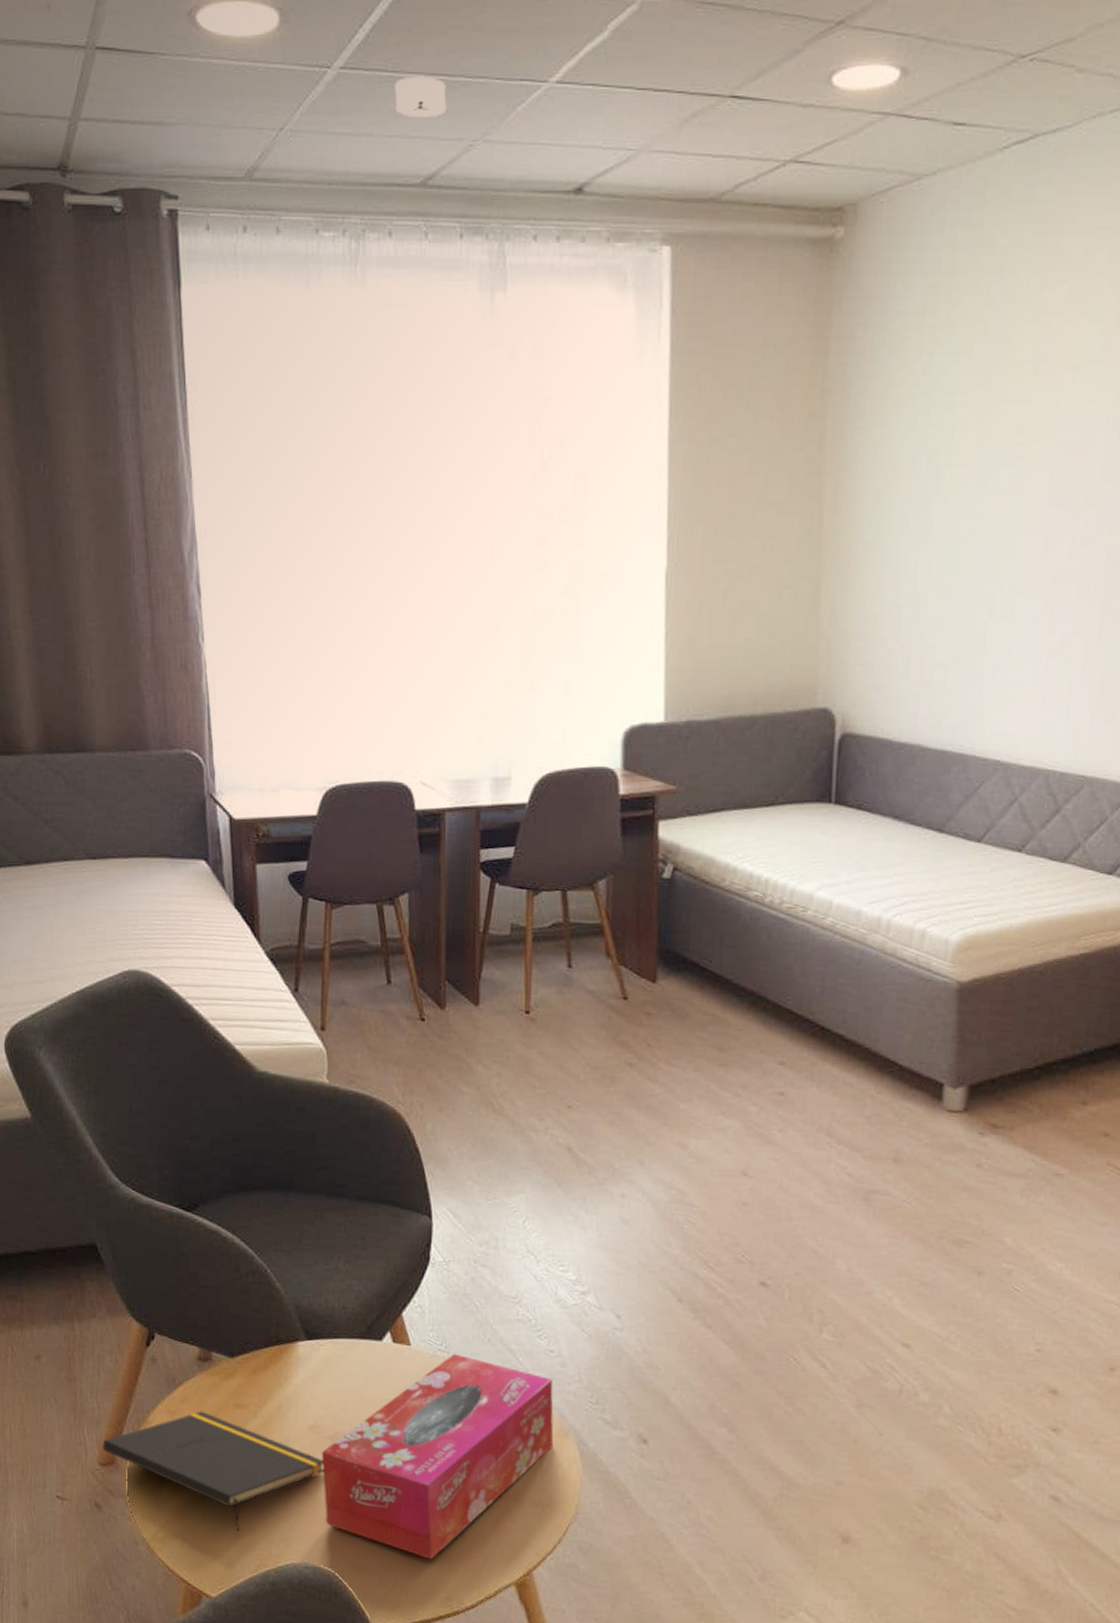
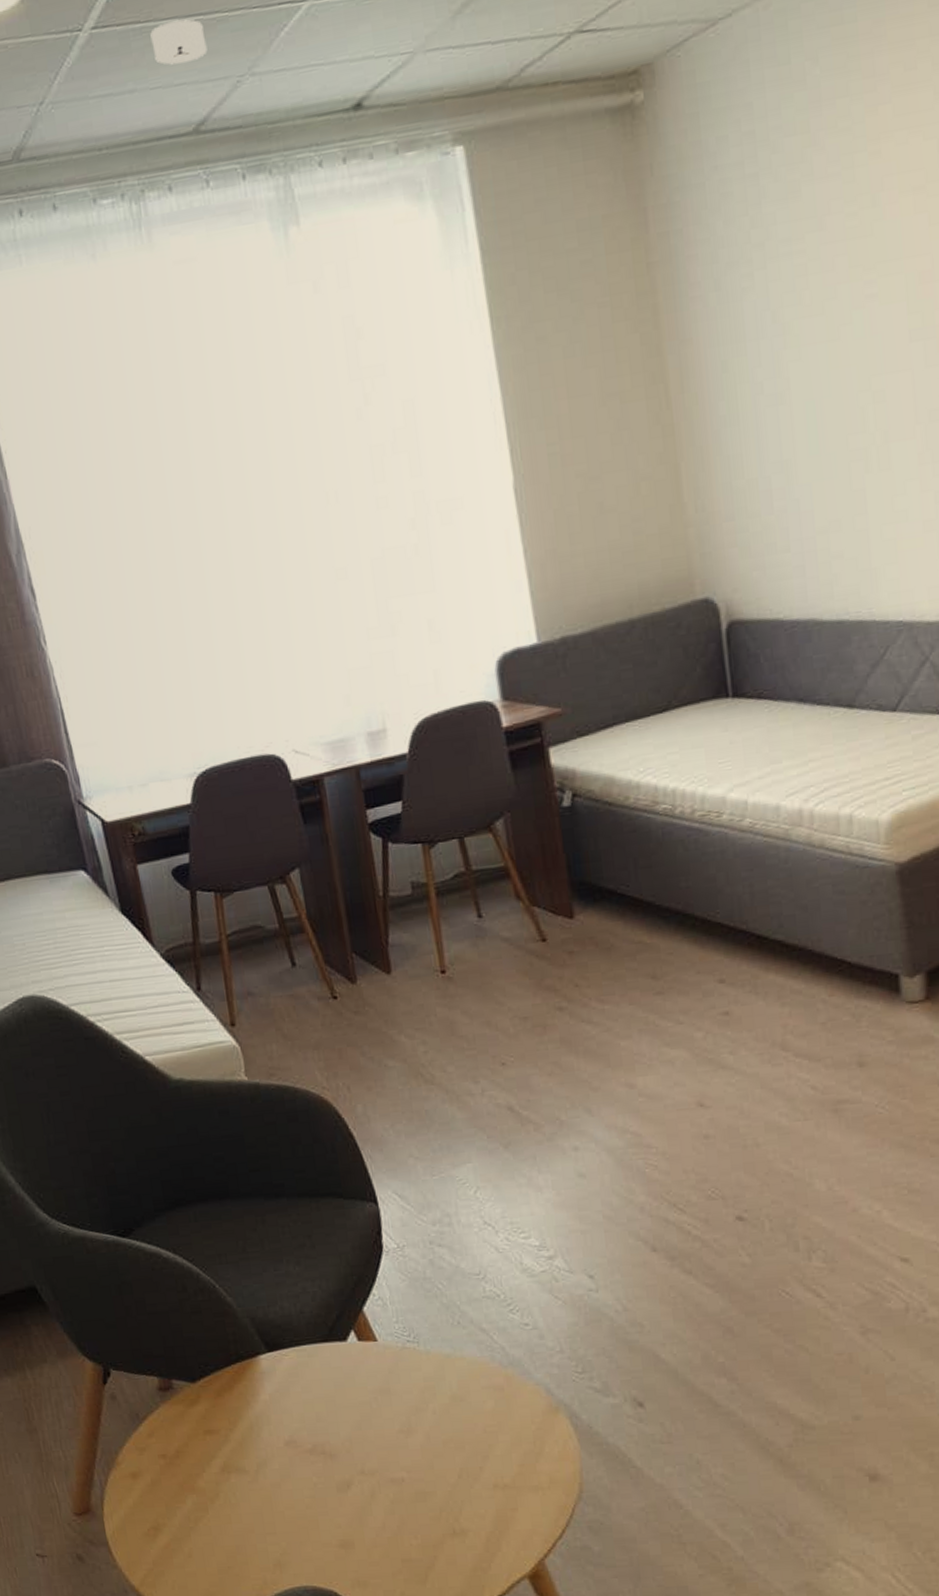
notepad: present [102,1411,324,1532] -> none [74,1443,309,1564]
tissue box: present [321,1353,554,1560] -> none [302,1342,545,1564]

